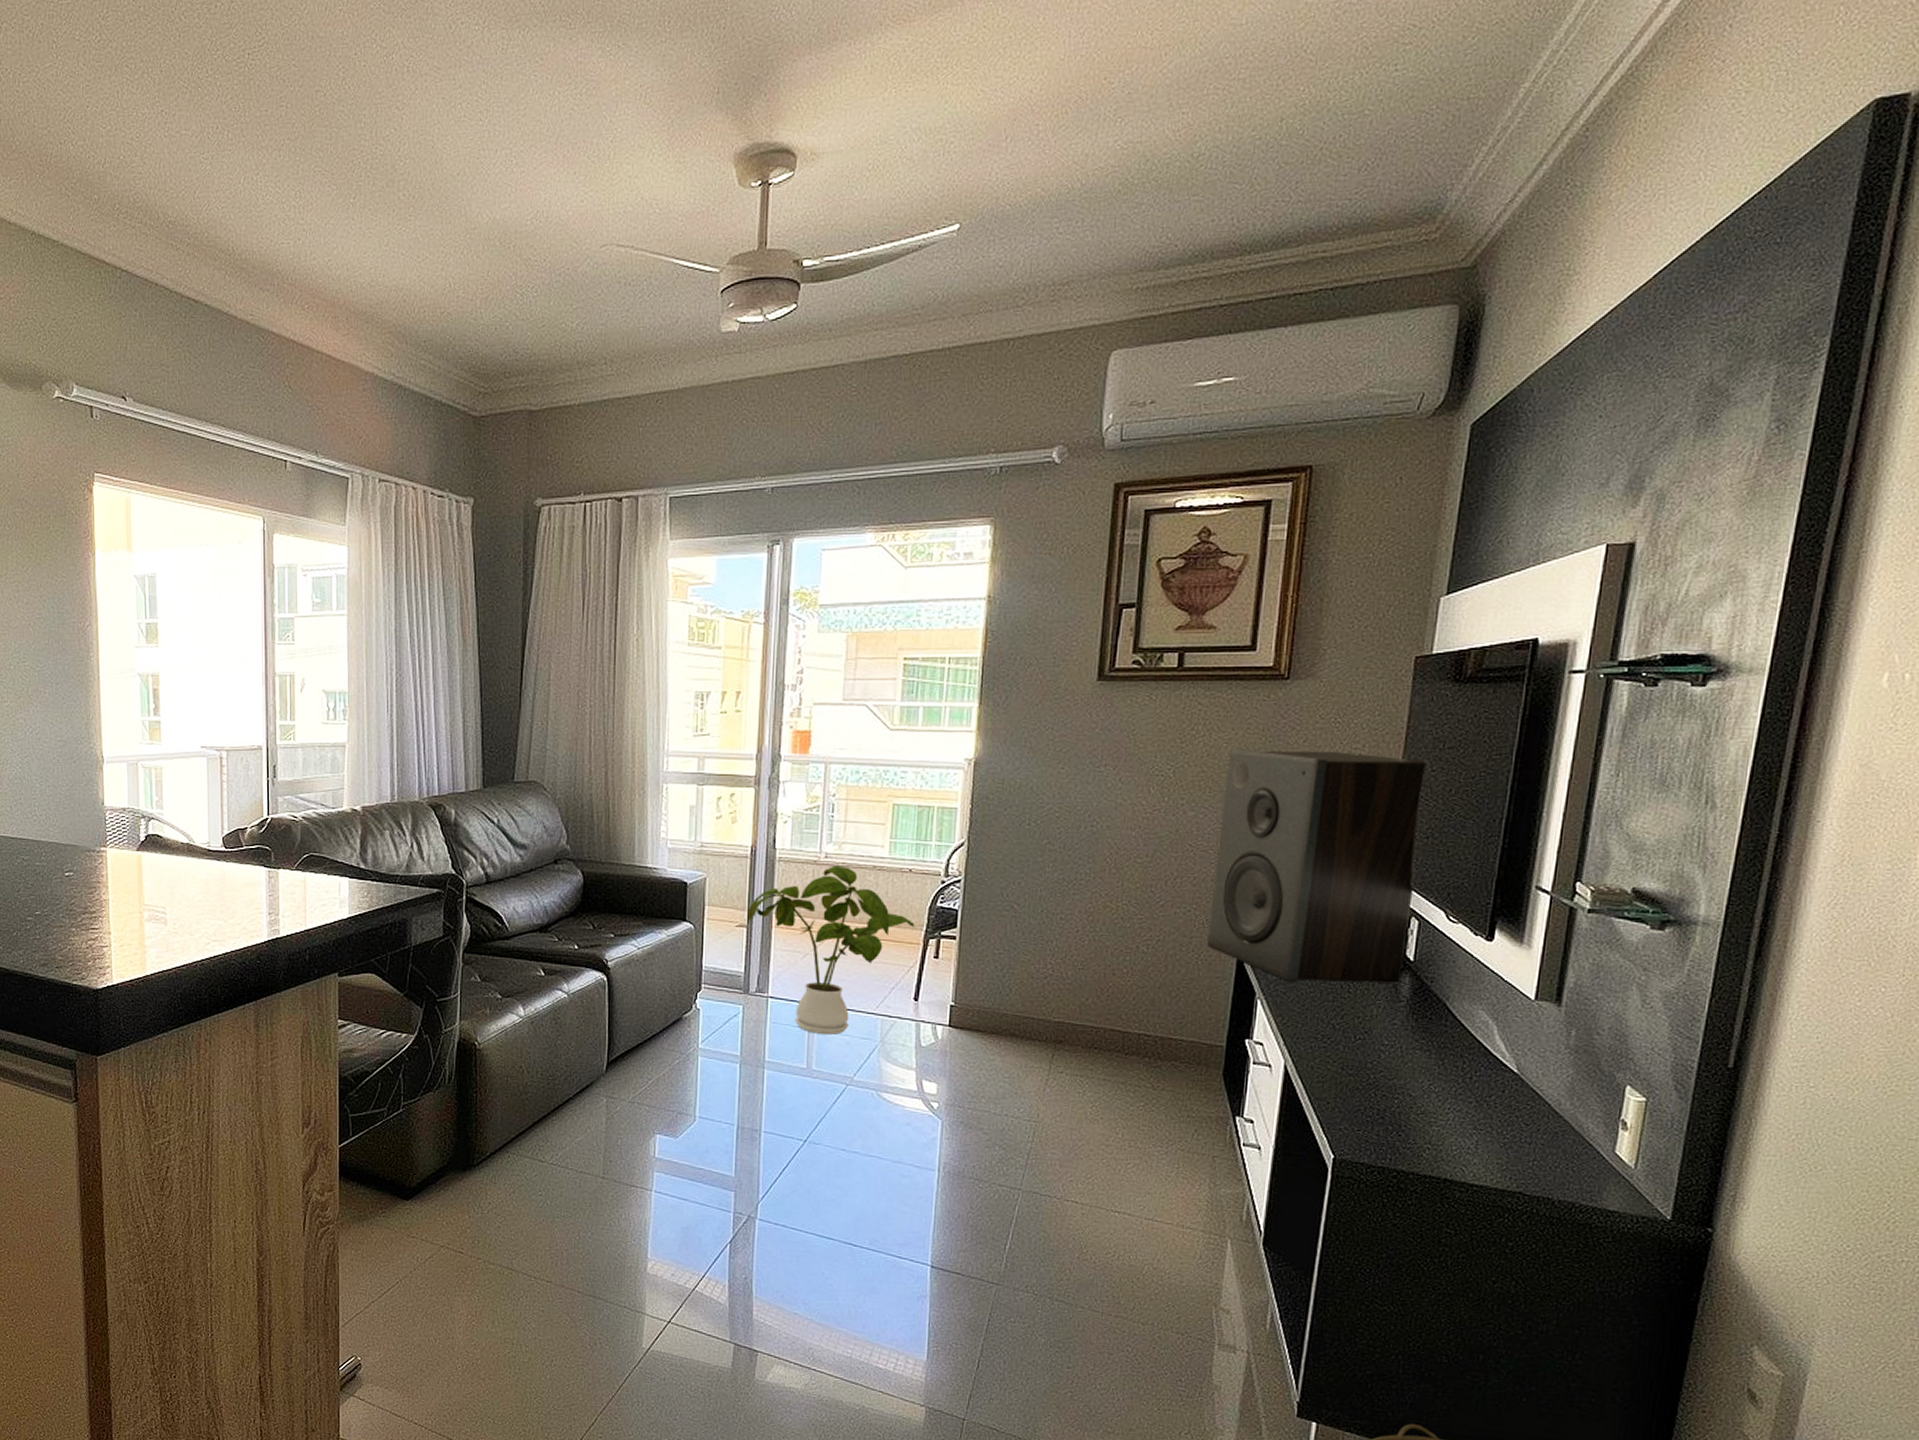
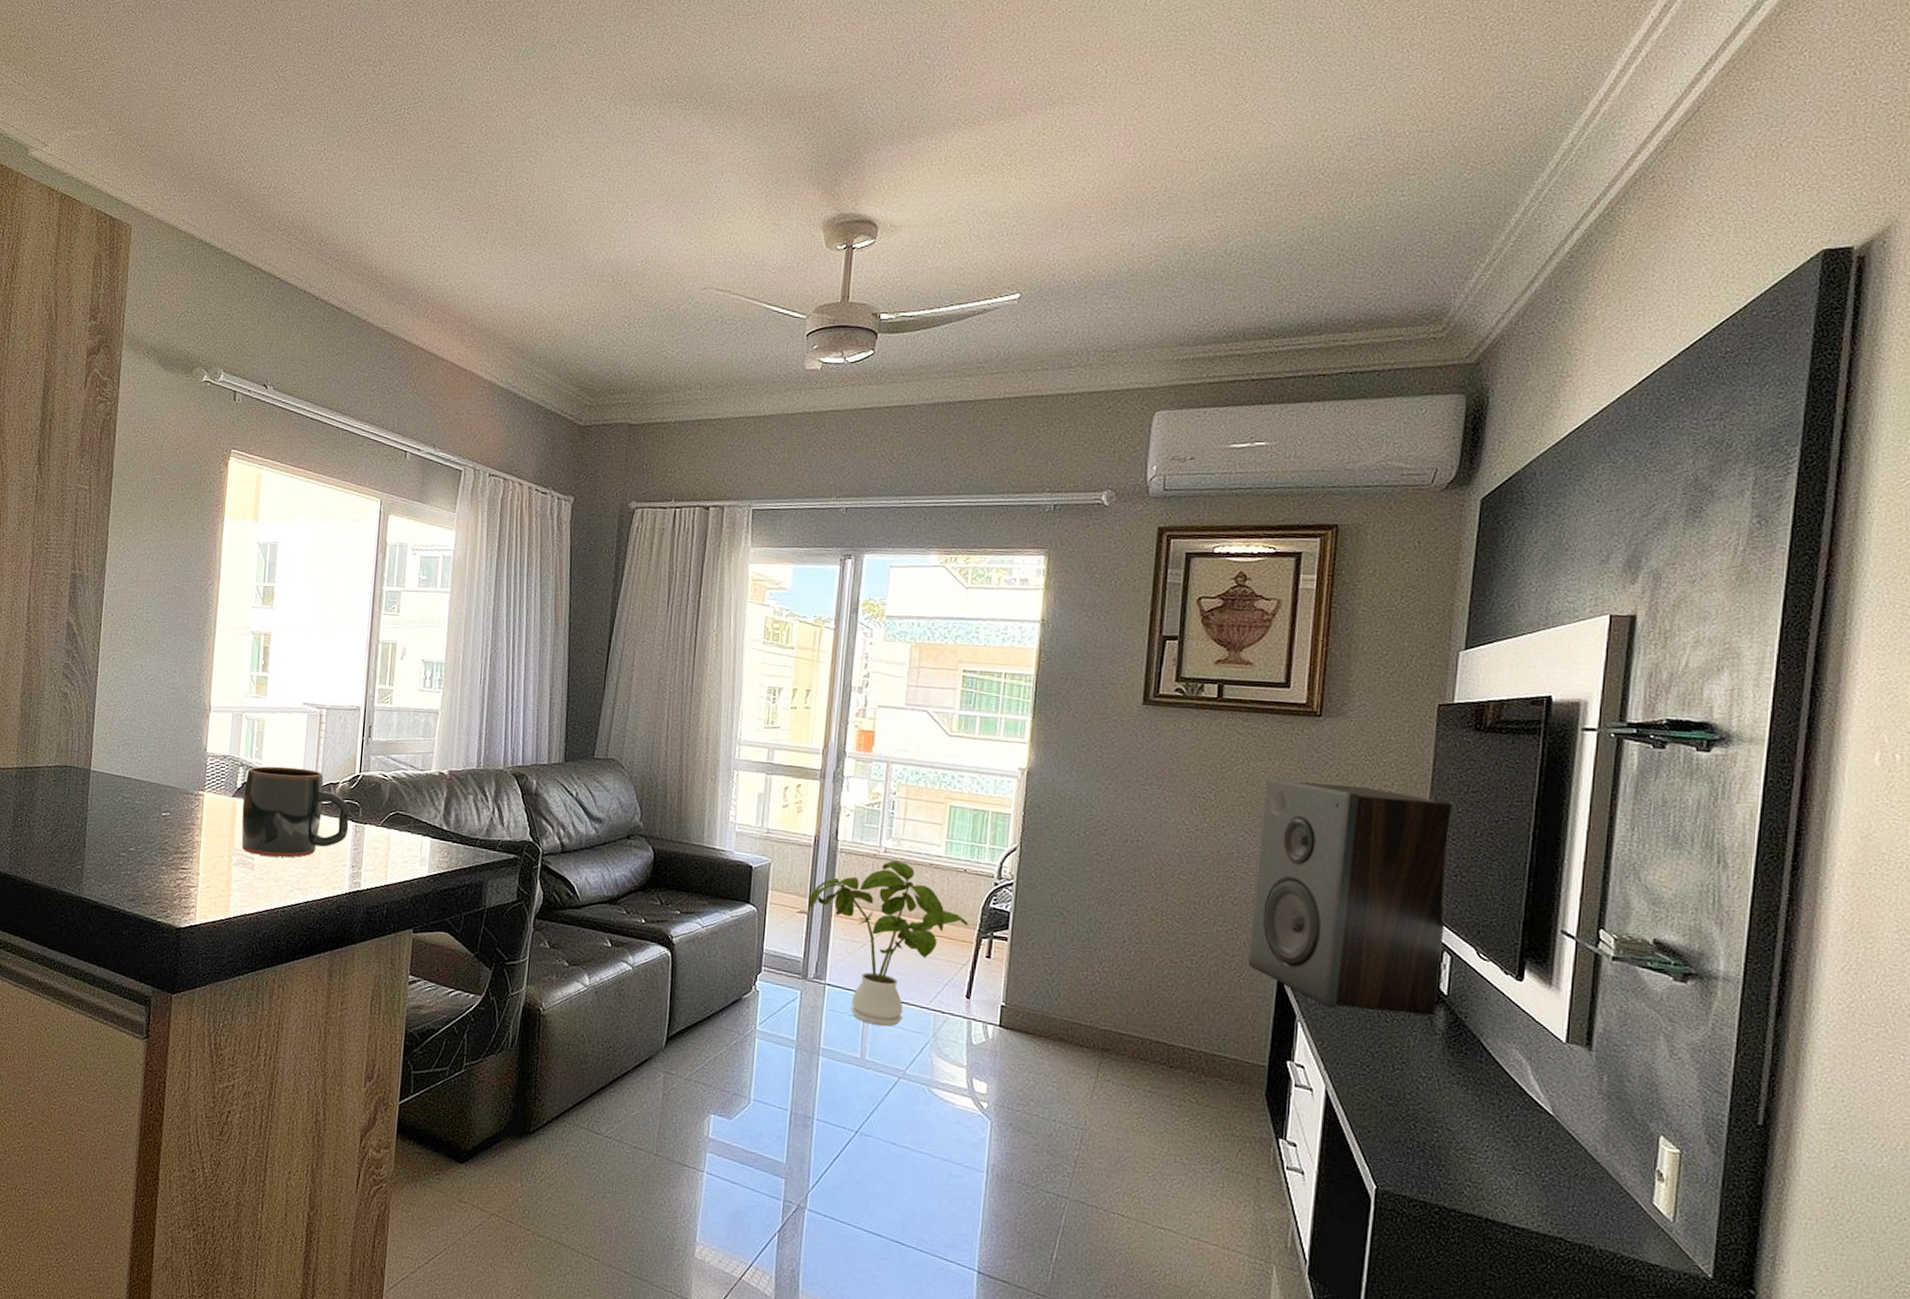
mug: none [148,815,262,910] -> present [241,766,350,858]

